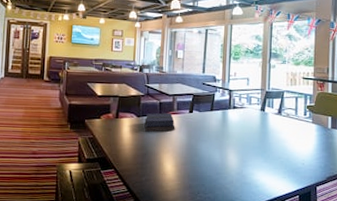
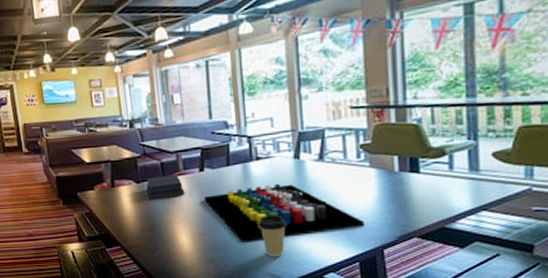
board game: none [189,128,305,174] -> present [203,183,365,243]
coffee cup: none [228,152,250,188] -> present [257,214,287,258]

